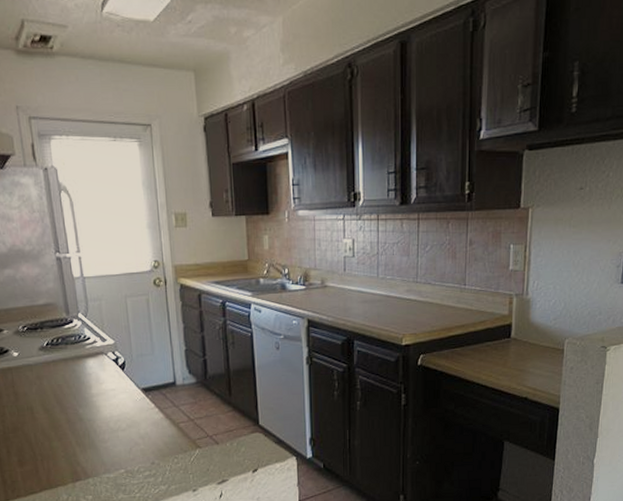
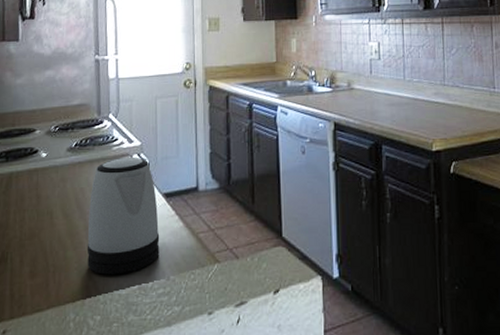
kettle: none [68,354,143,461] -> present [87,157,160,275]

